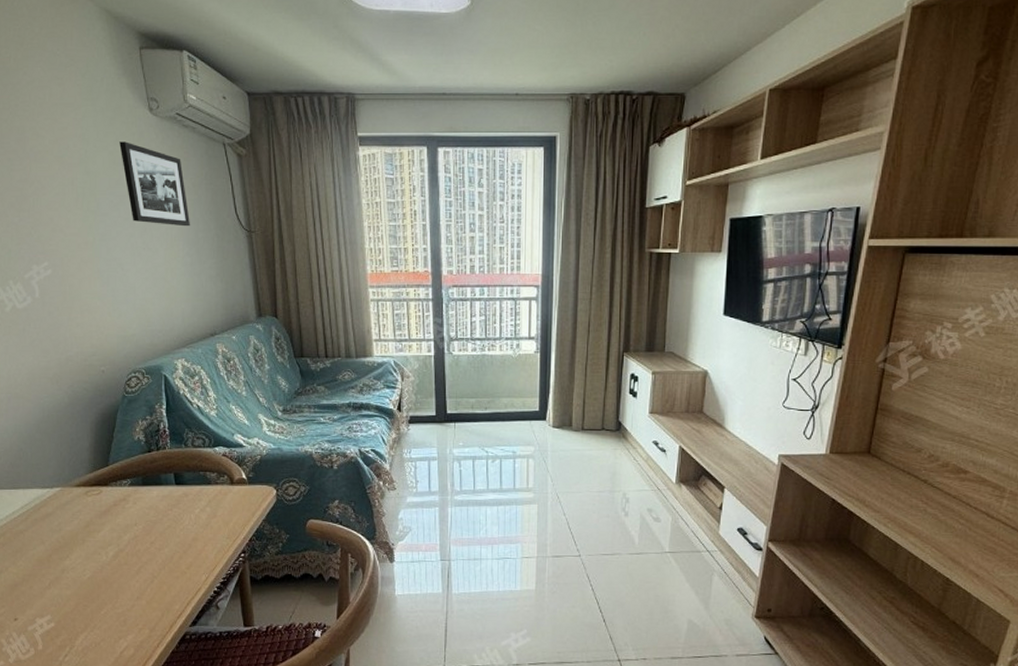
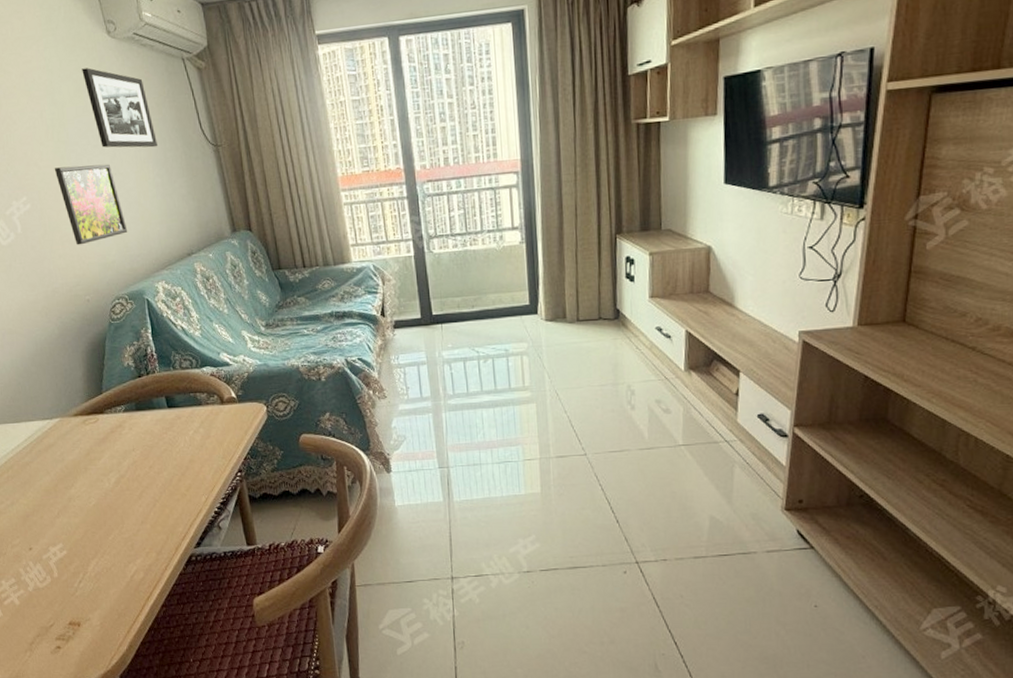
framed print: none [80,236,151,316] -> present [54,164,128,245]

